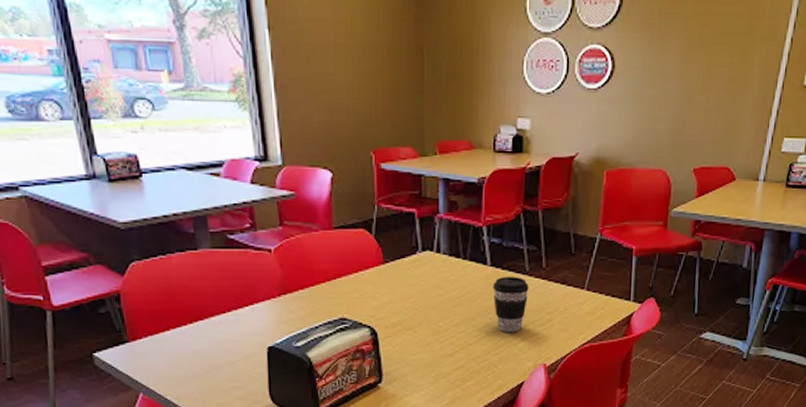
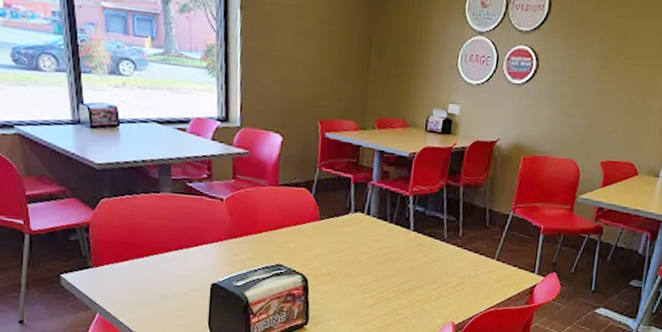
coffee cup: present [493,276,529,333] -> none [413,241,446,292]

